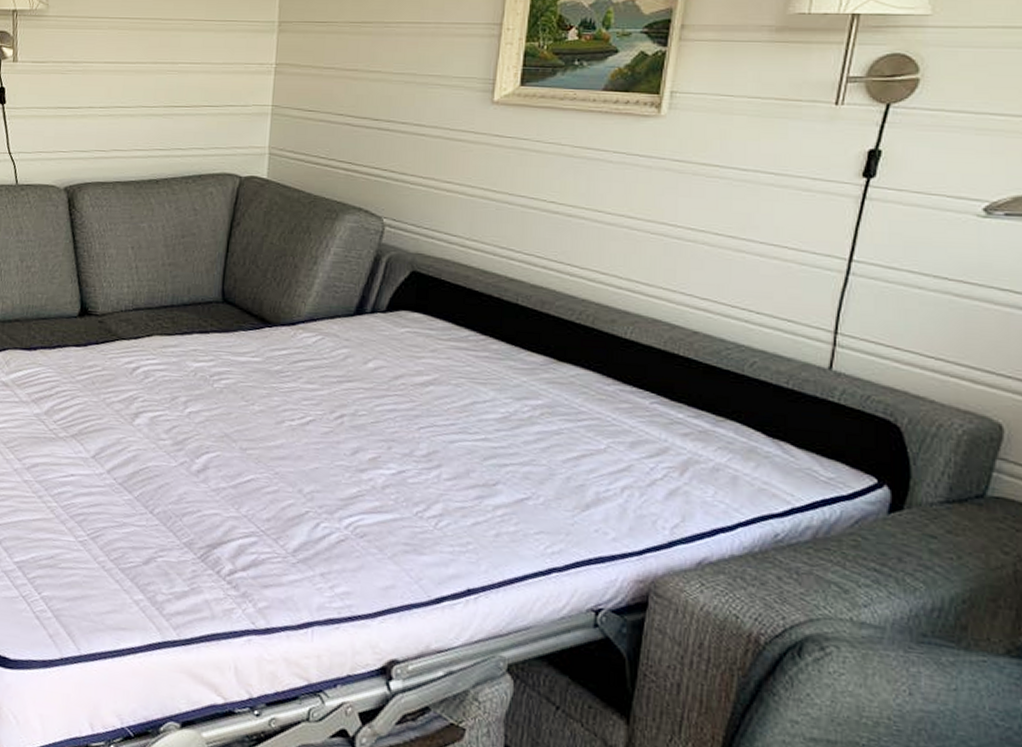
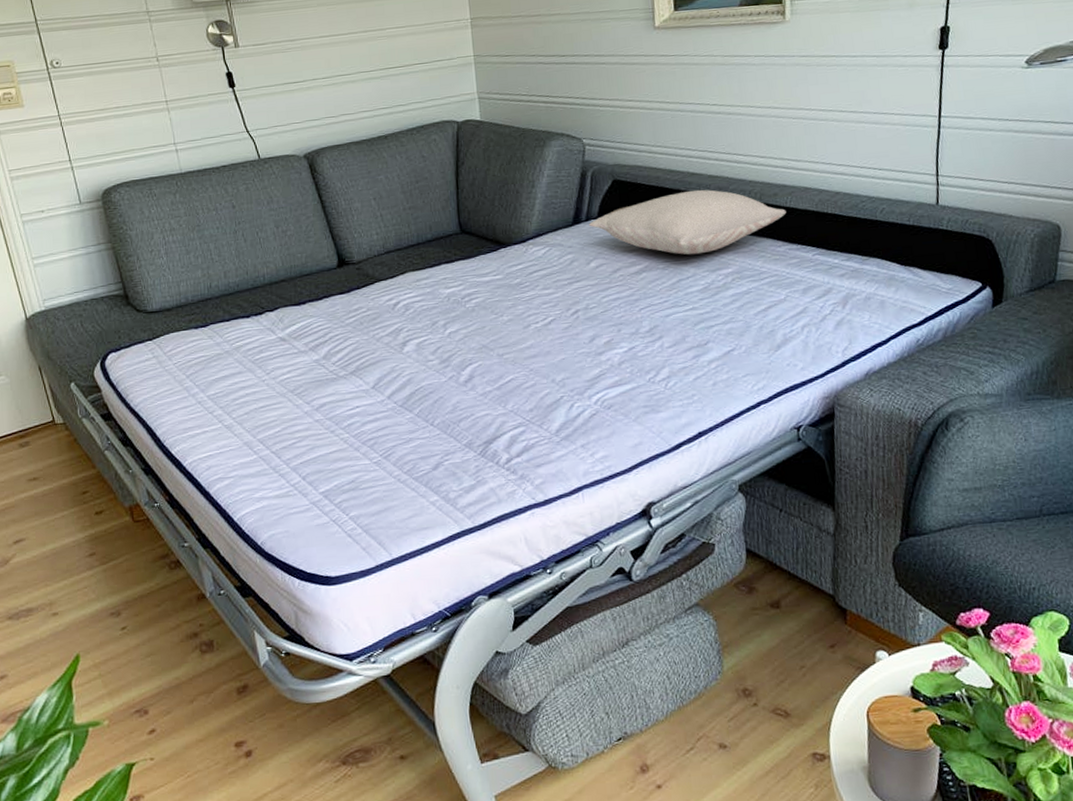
pillow: none [374,298,624,376] -> present [589,189,786,255]

